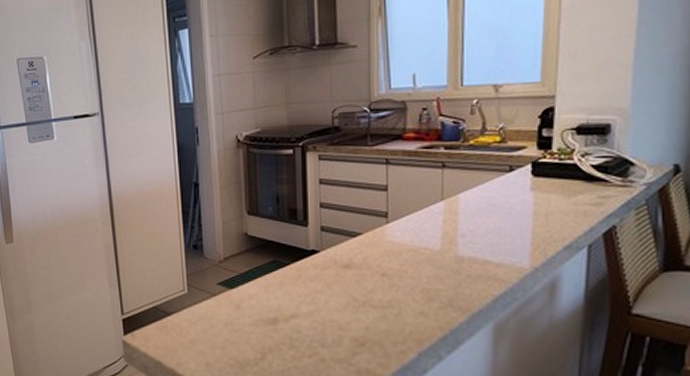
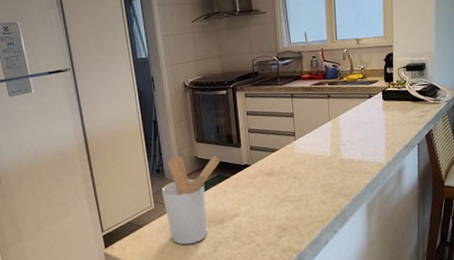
utensil holder: none [198,230,277,346] -> present [161,155,220,245]

